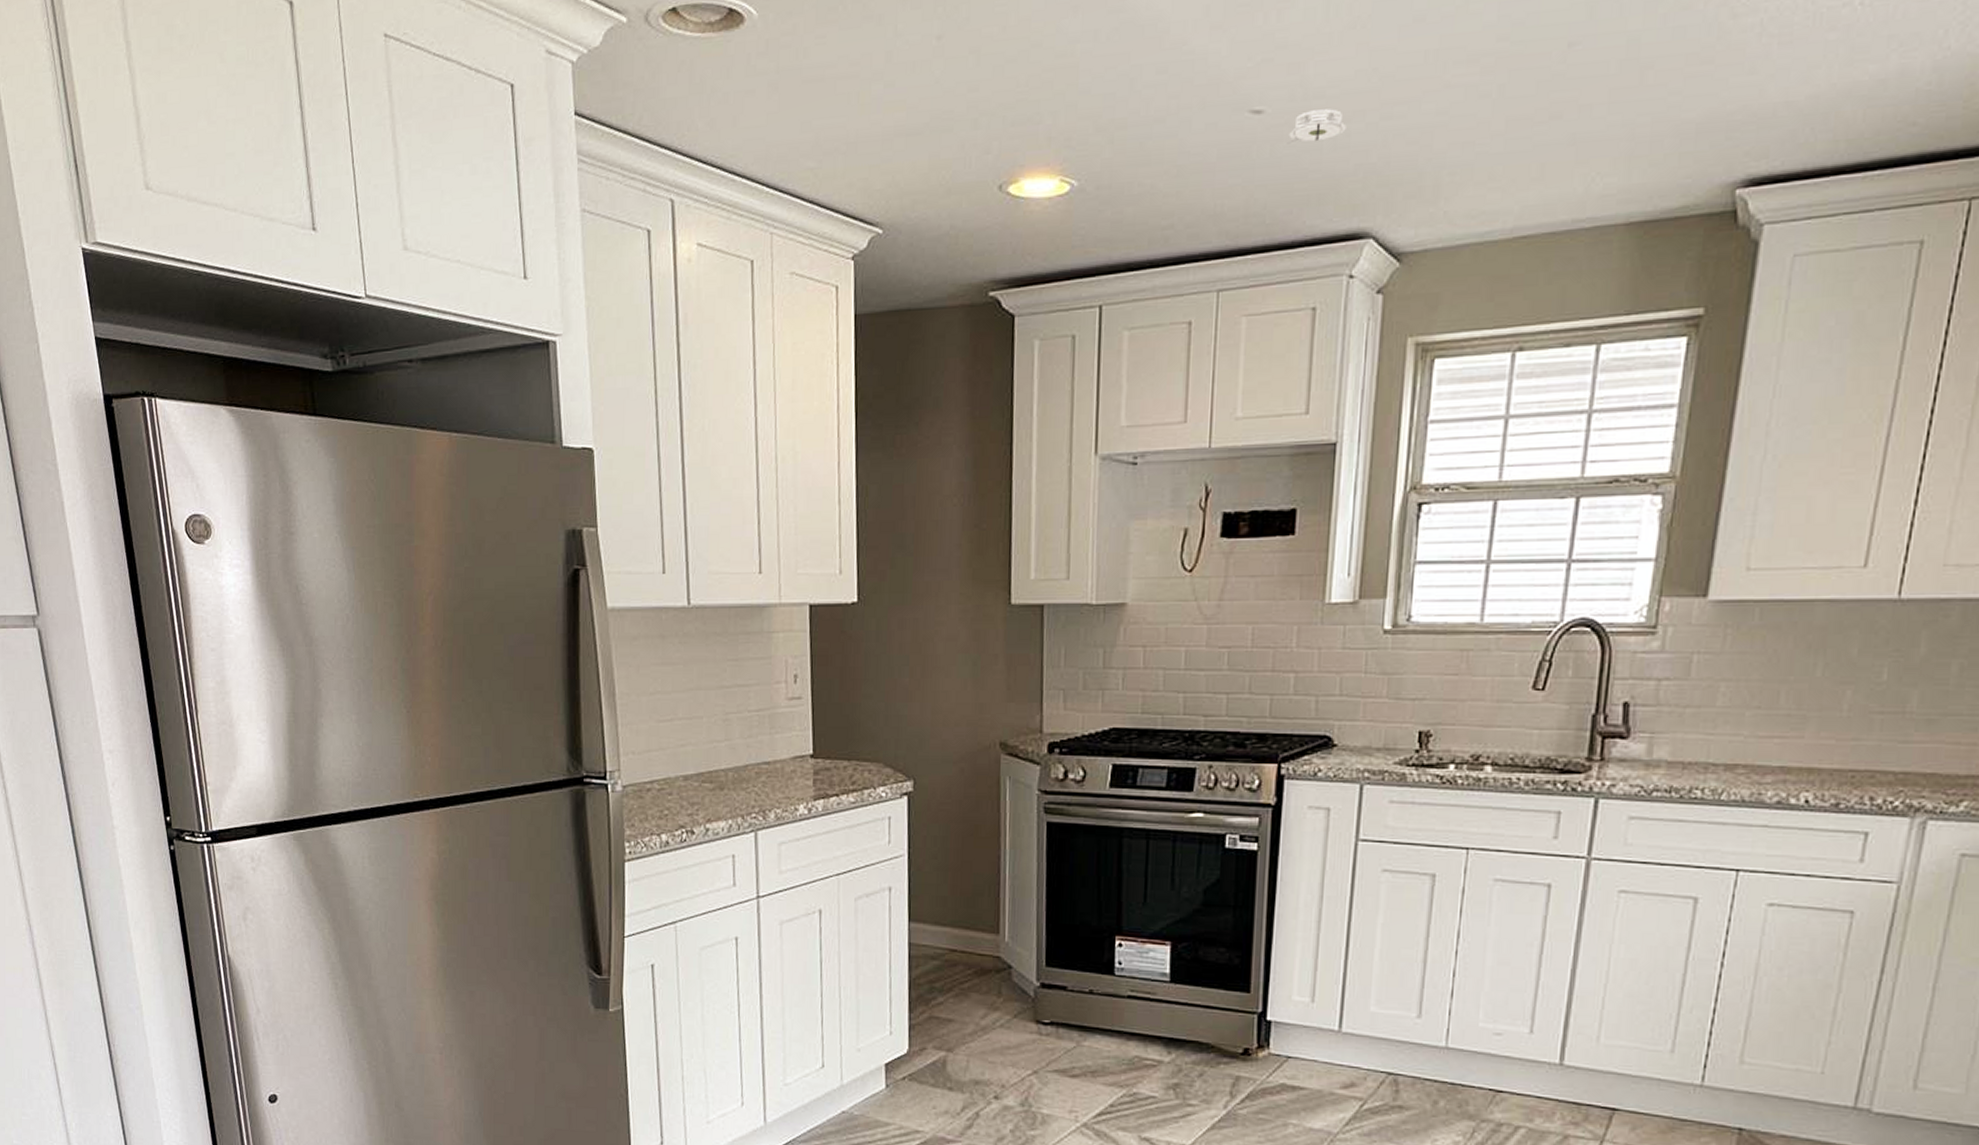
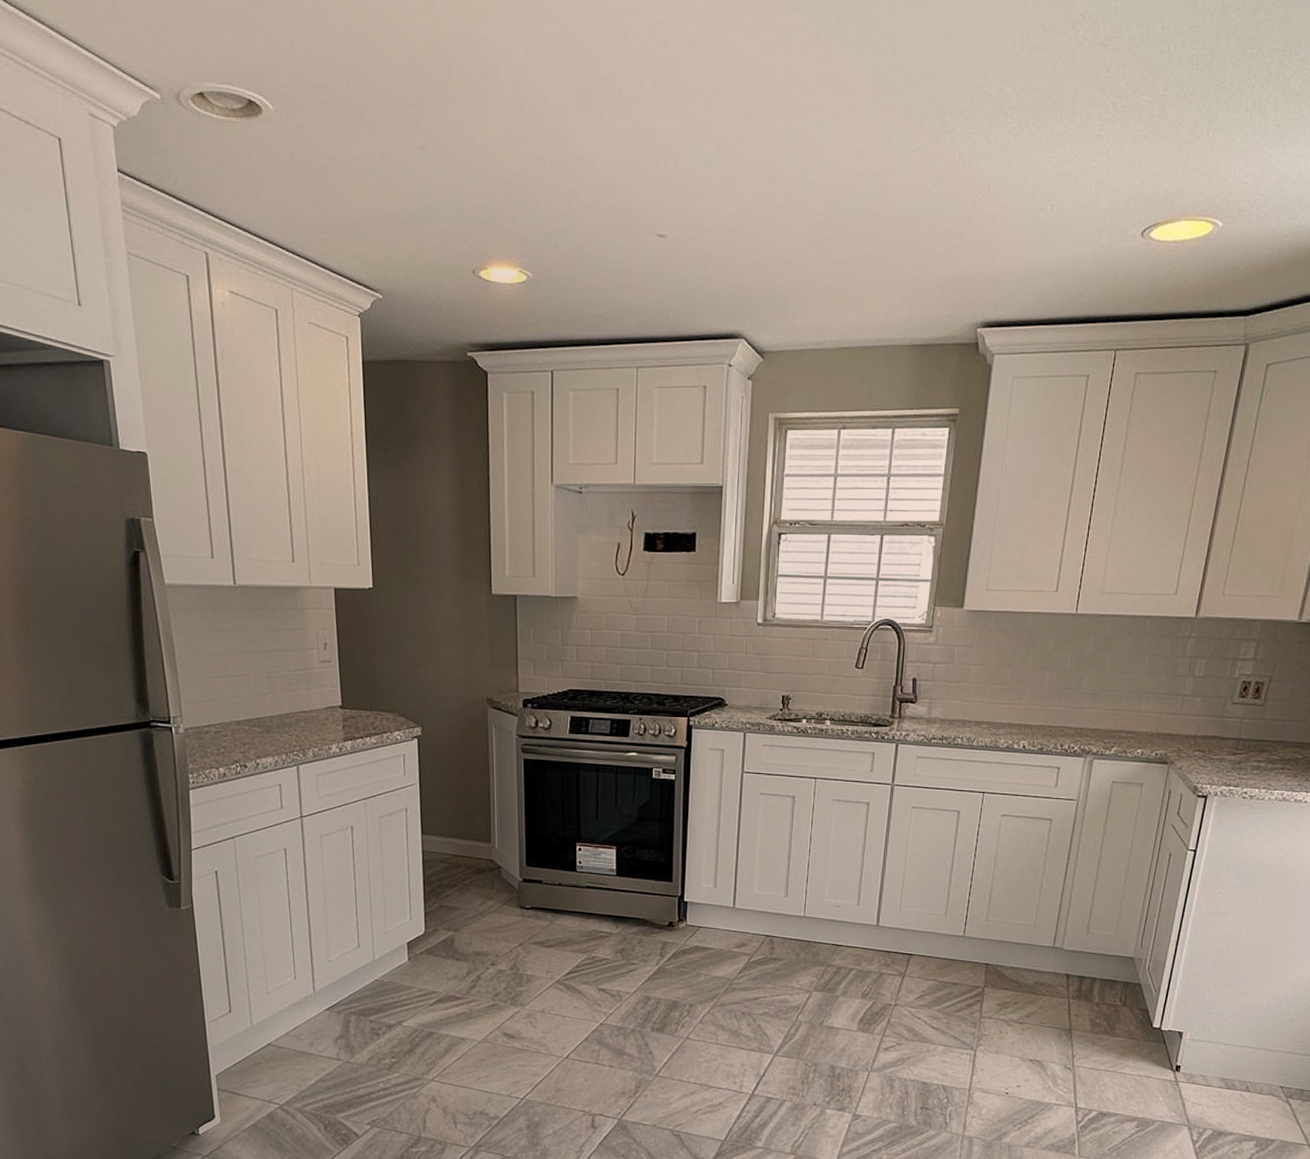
smoke detector: present [1286,109,1347,144] -> none [683,239,724,263]

